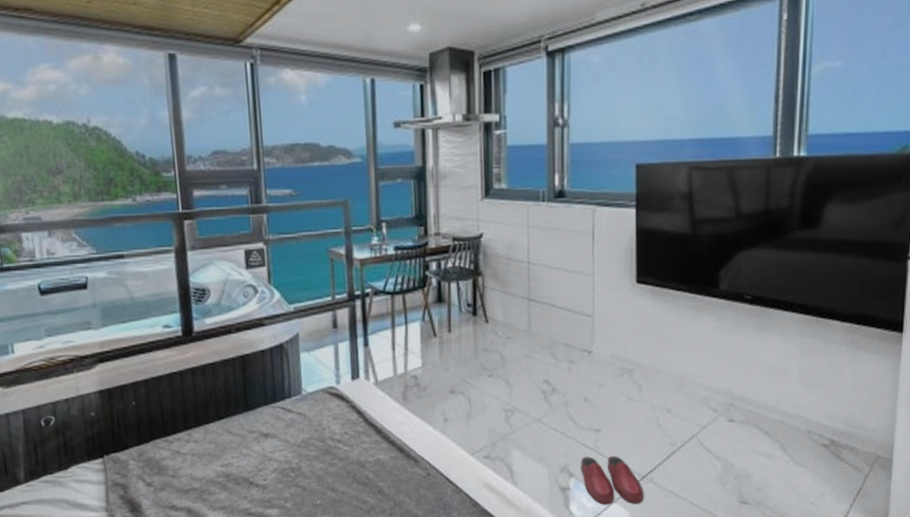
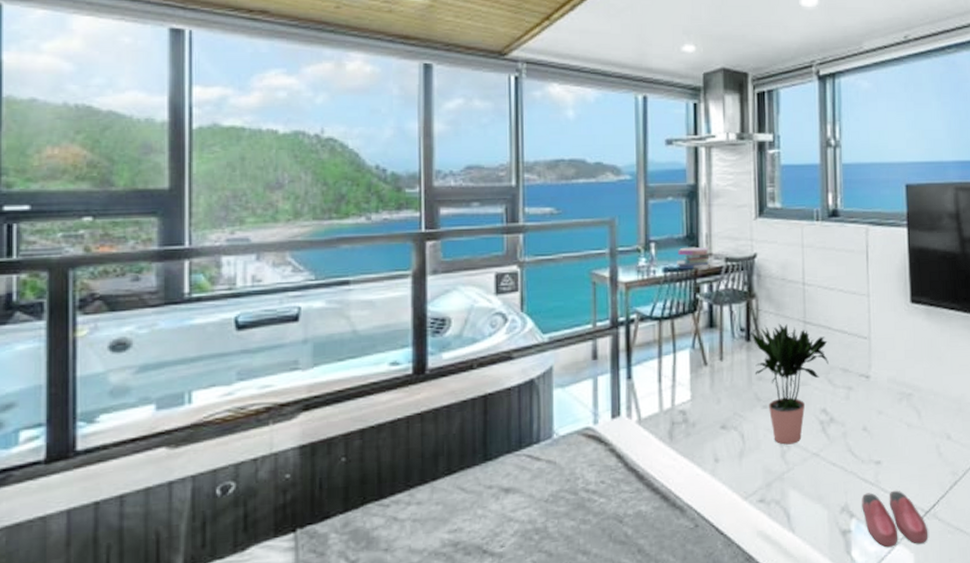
books: none [406,227,438,248] -> present [676,247,710,270]
potted plant: none [477,300,552,410] -> present [751,323,829,445]

